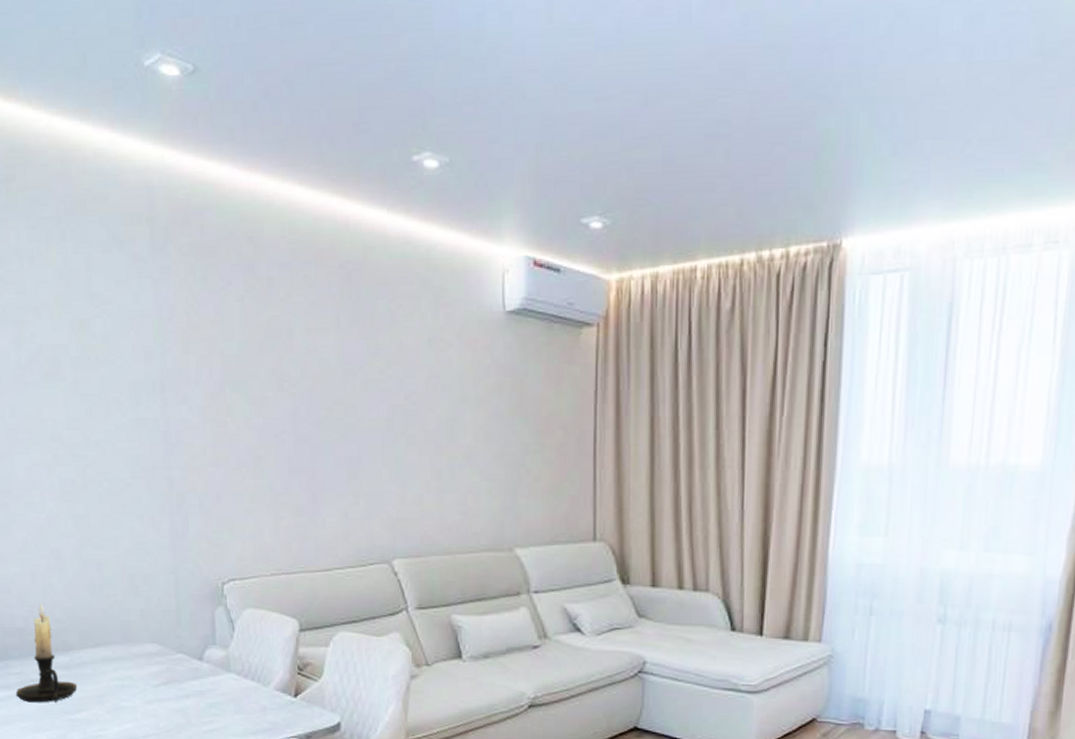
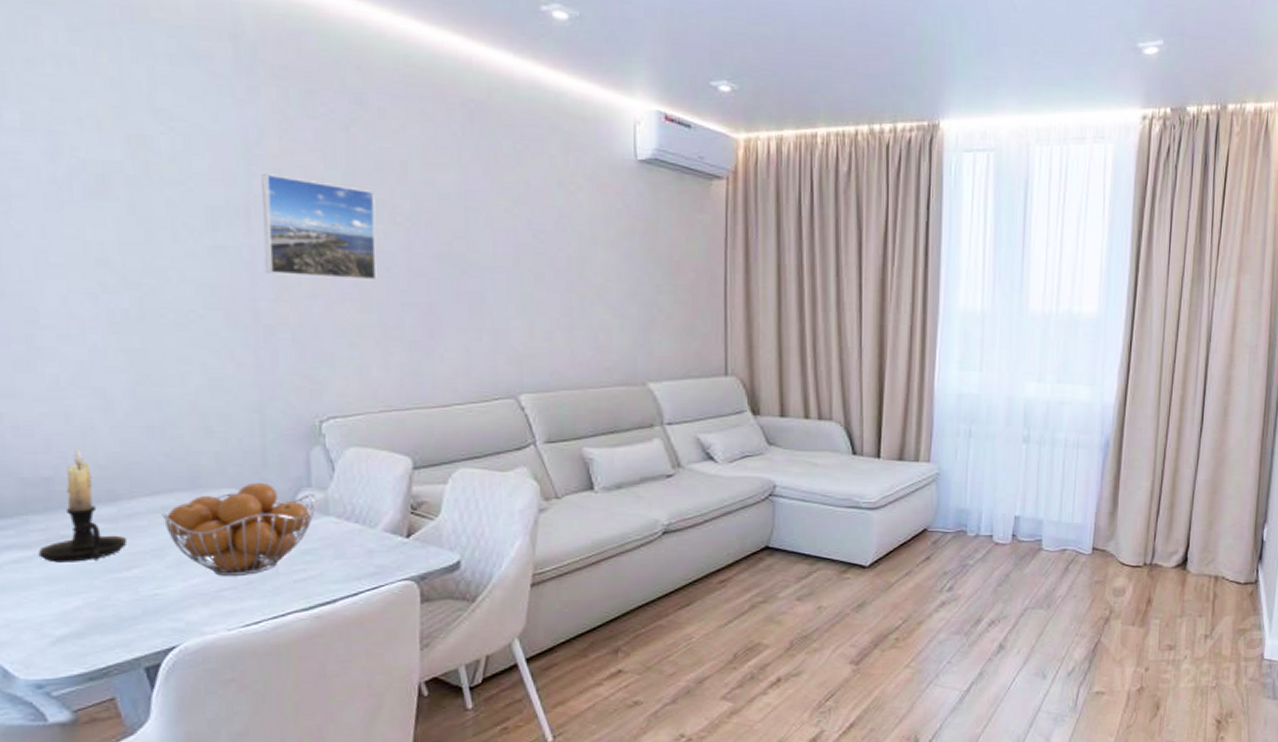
fruit basket: none [102,638,221,724] -> present [161,482,317,576]
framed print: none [173,349,268,447] -> present [261,174,377,281]

